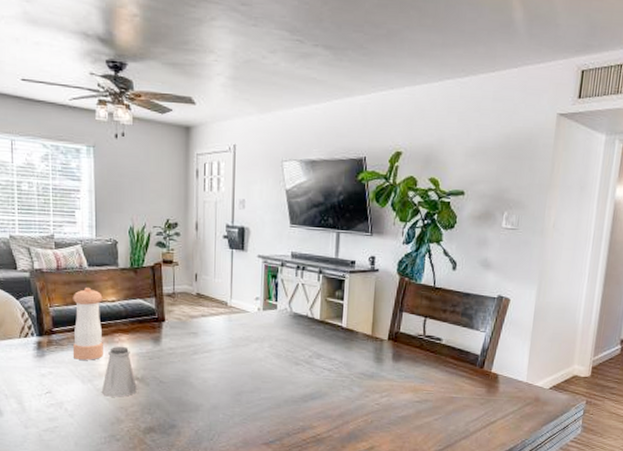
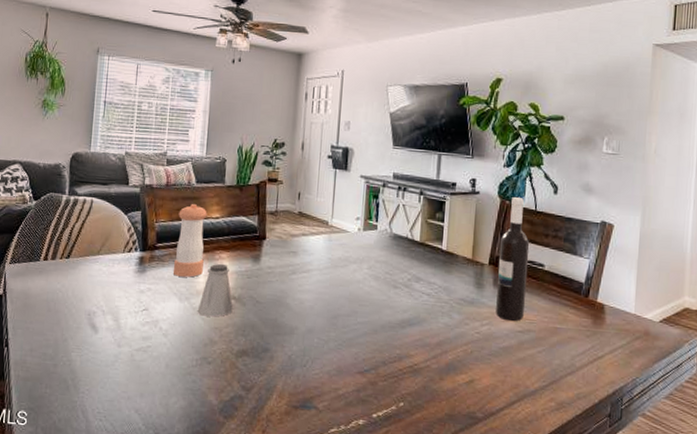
wine bottle: none [395,274,428,393] -> present [496,197,530,322]

